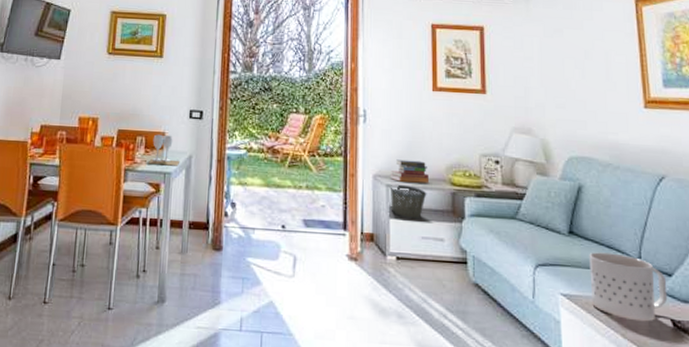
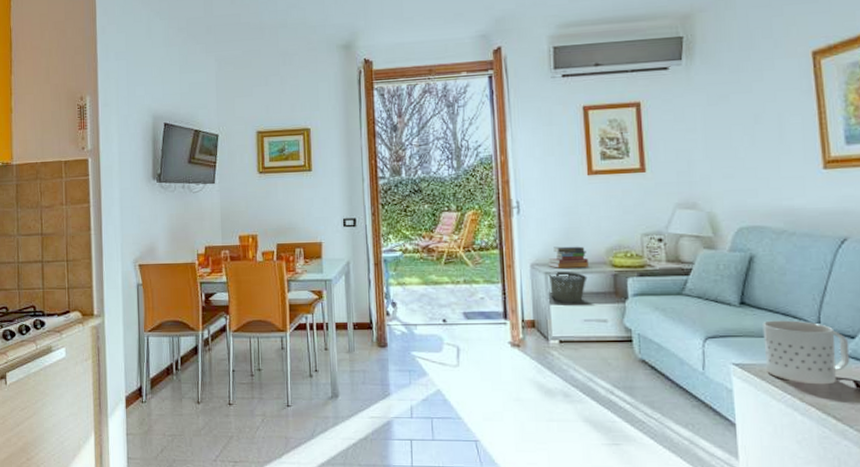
wineglass: present [147,134,180,166] -> none [308,244,339,274]

